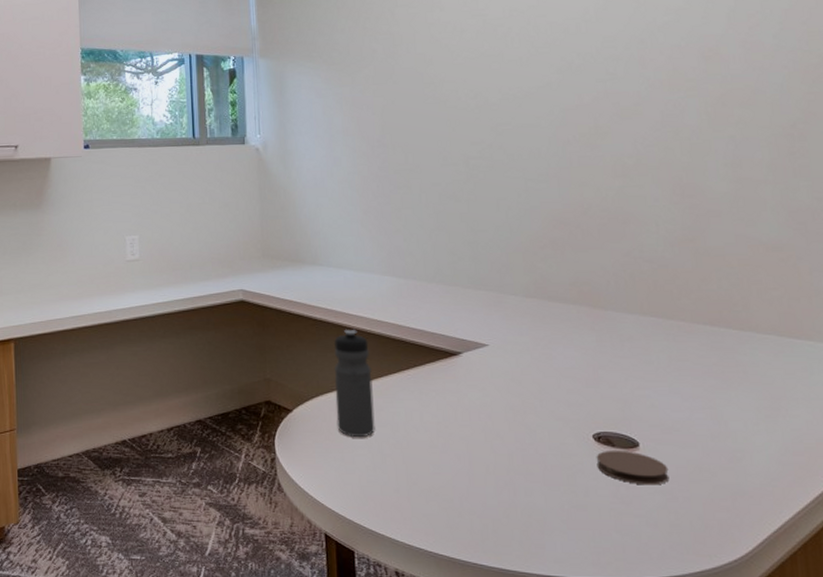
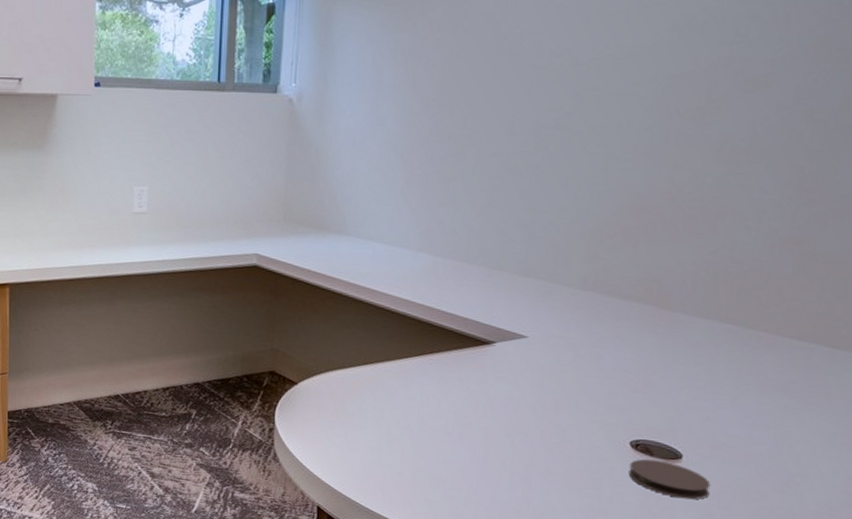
water bottle: present [333,329,375,438] -> none [344,305,391,418]

